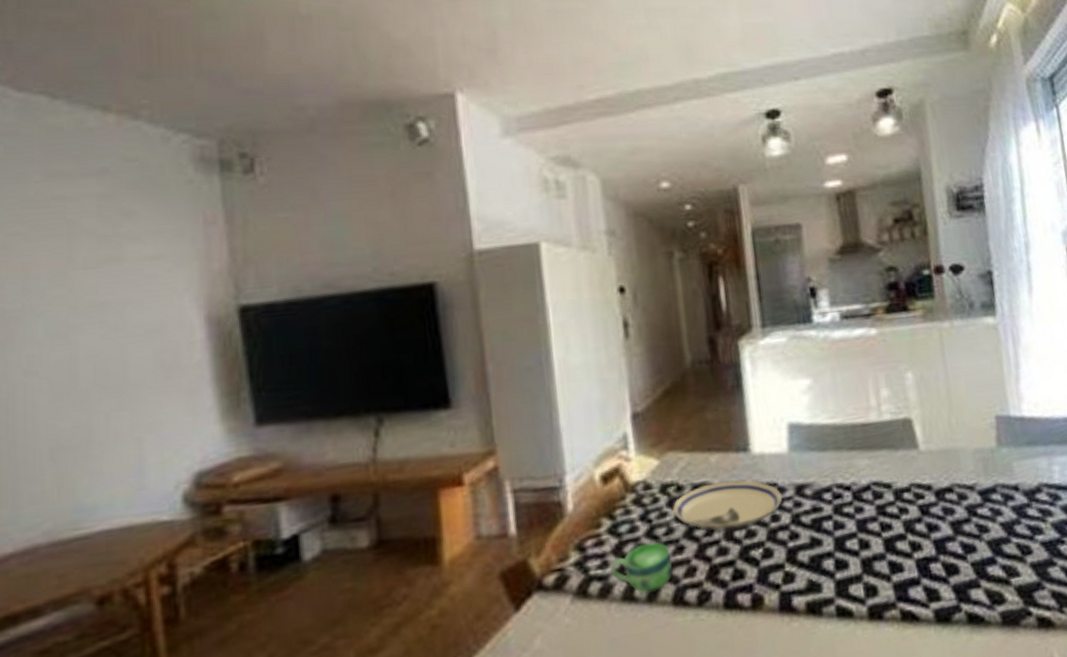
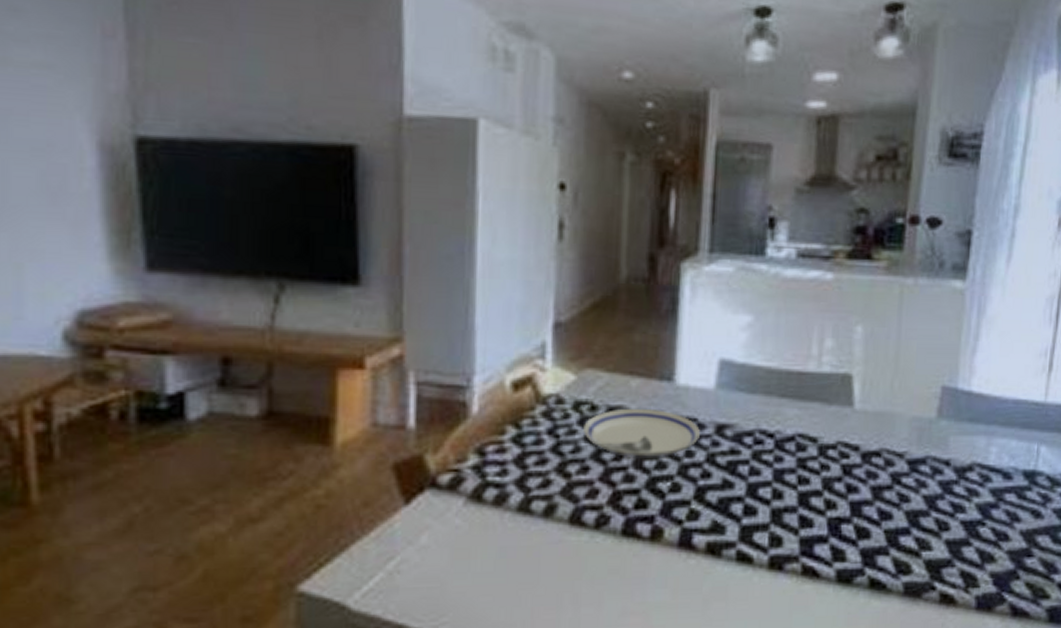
cup: present [611,542,674,594] -> none [510,458,576,508]

